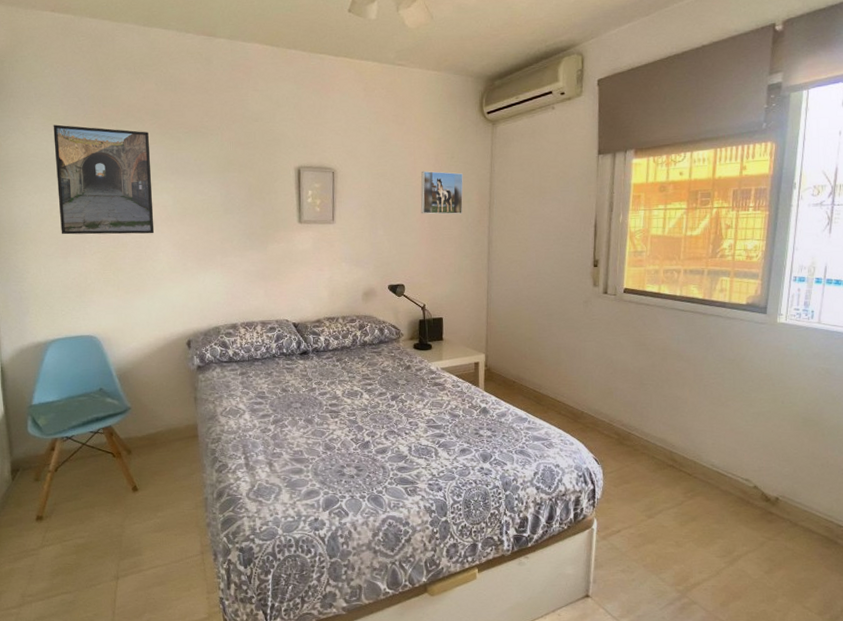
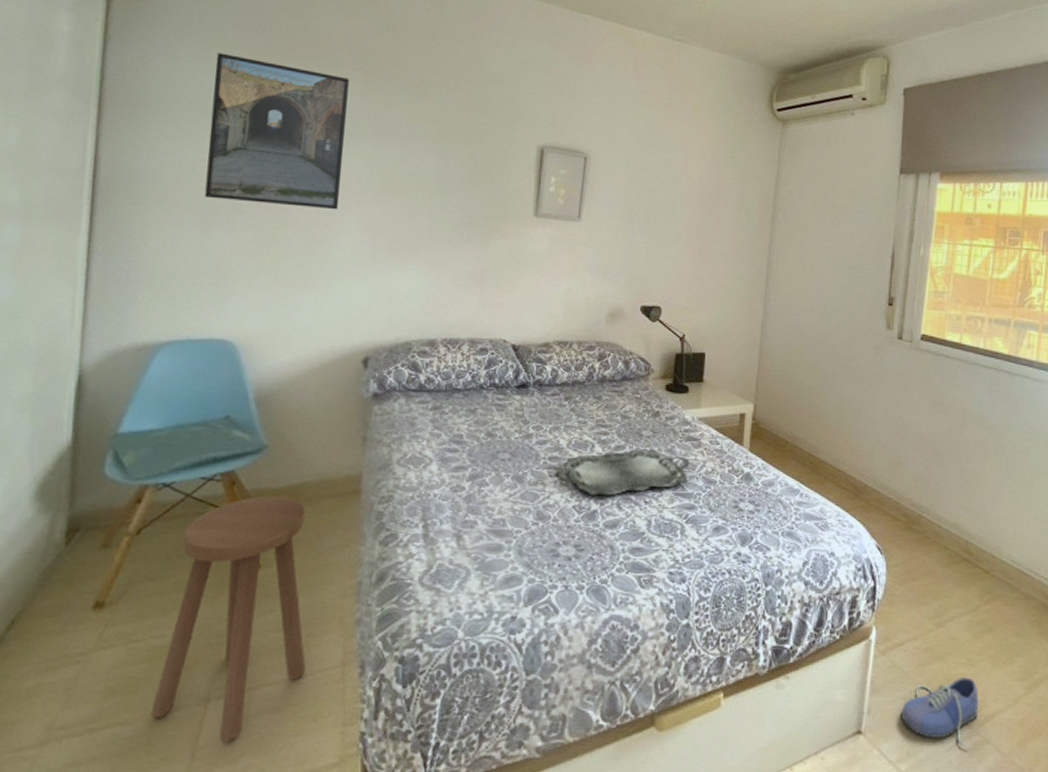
stool: none [83,441,178,605] -> present [150,496,306,743]
serving tray: none [335,394,438,431] -> present [555,449,690,496]
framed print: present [420,170,464,215] -> none [689,168,744,227]
shoe: none [621,555,686,606] -> present [901,677,979,746]

